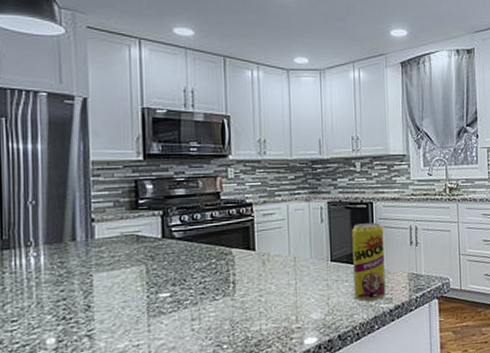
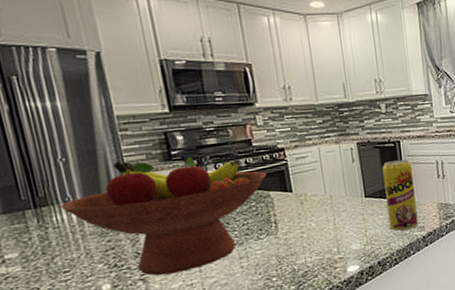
fruit bowl: none [21,206,231,333] -> present [60,157,266,276]

